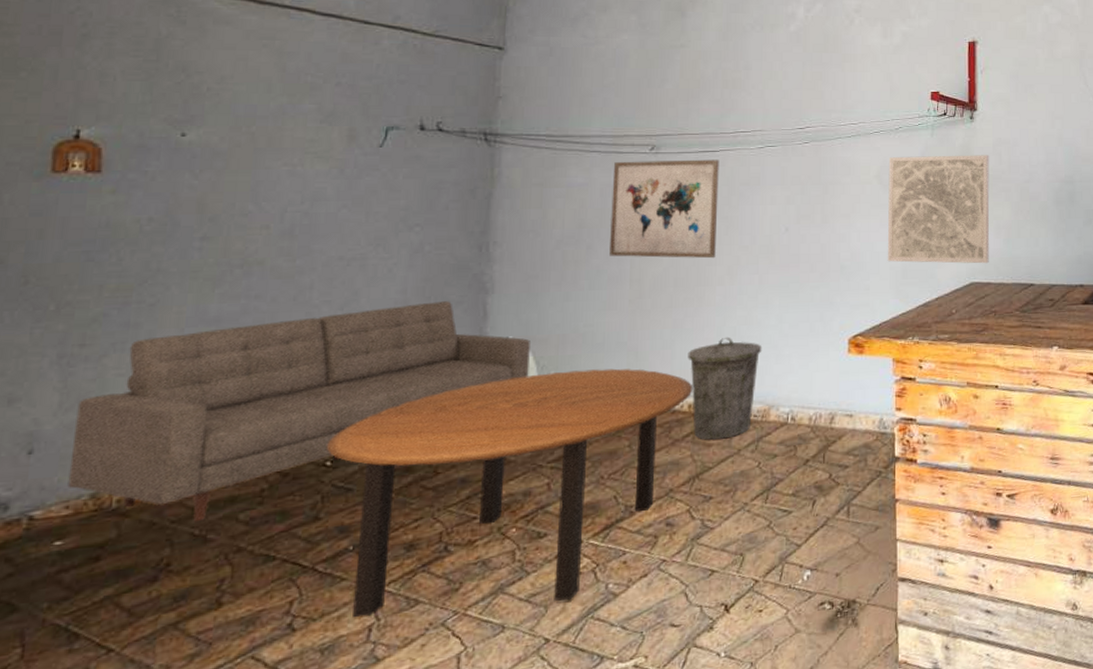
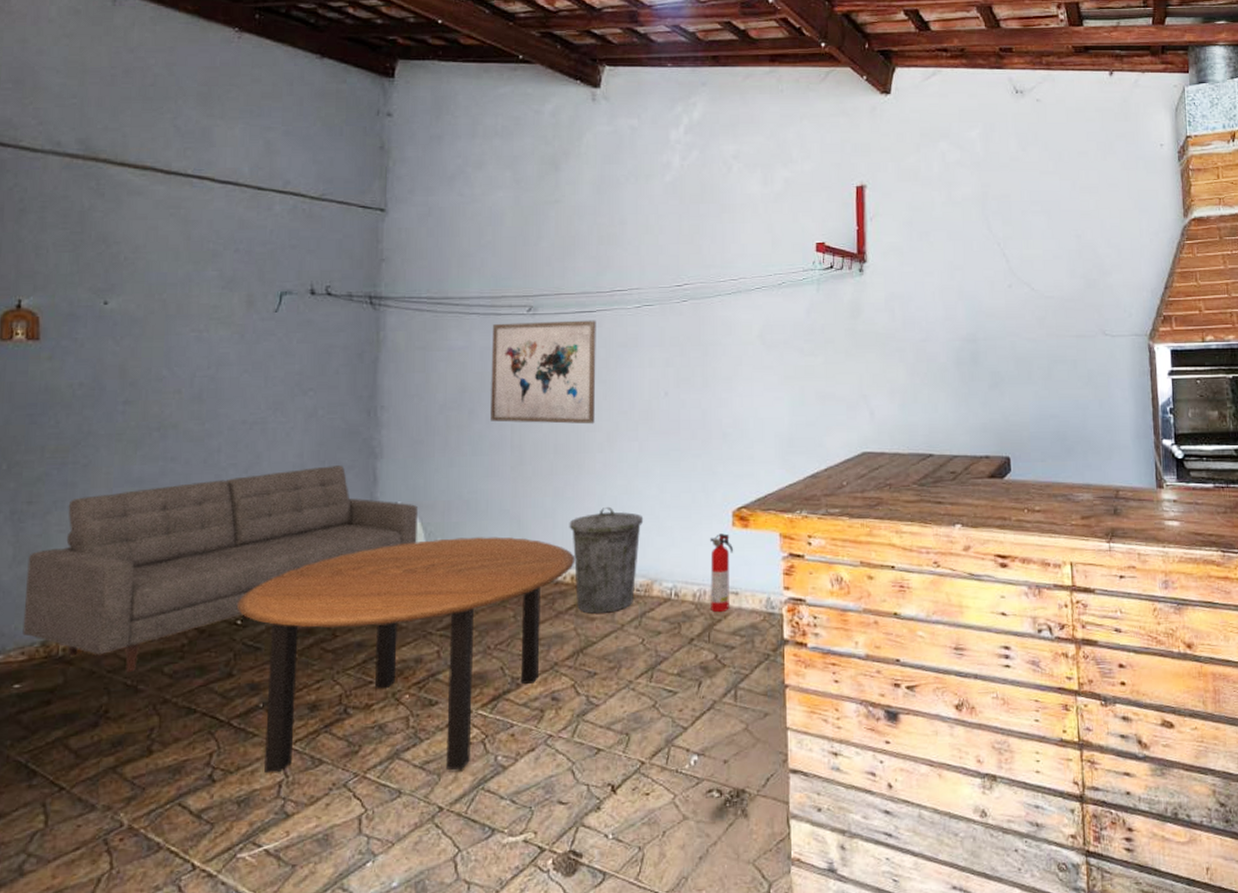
fire extinguisher: none [826,360,849,435] -> present [710,533,734,613]
wall art: present [887,155,990,264] -> none [771,311,883,432]

